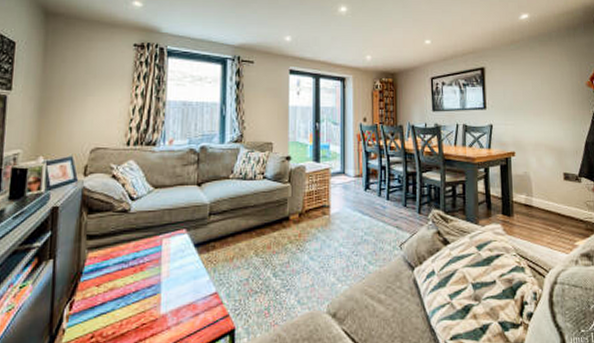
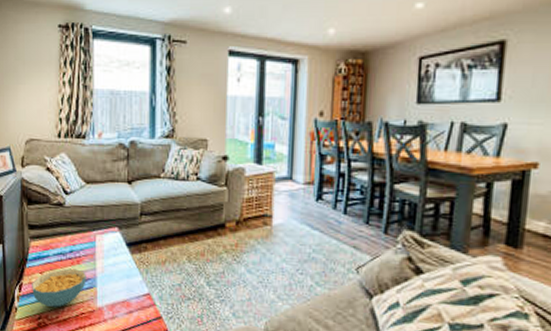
cereal bowl: none [85,276,150,322] -> present [32,268,86,307]

